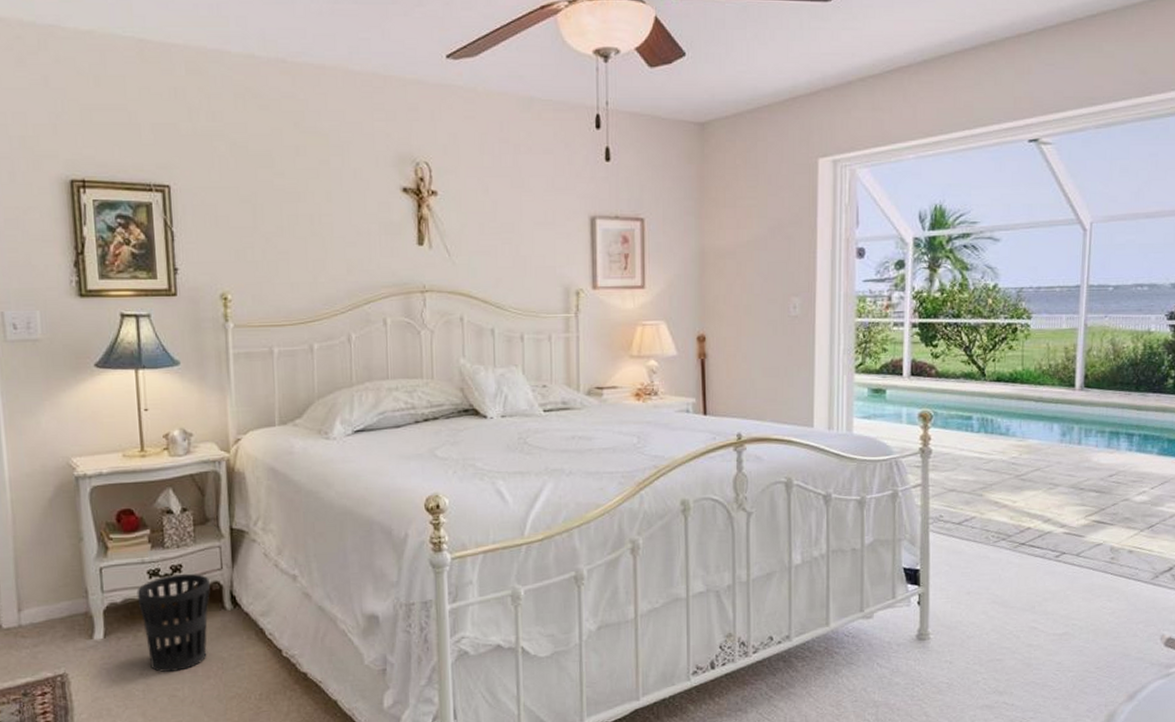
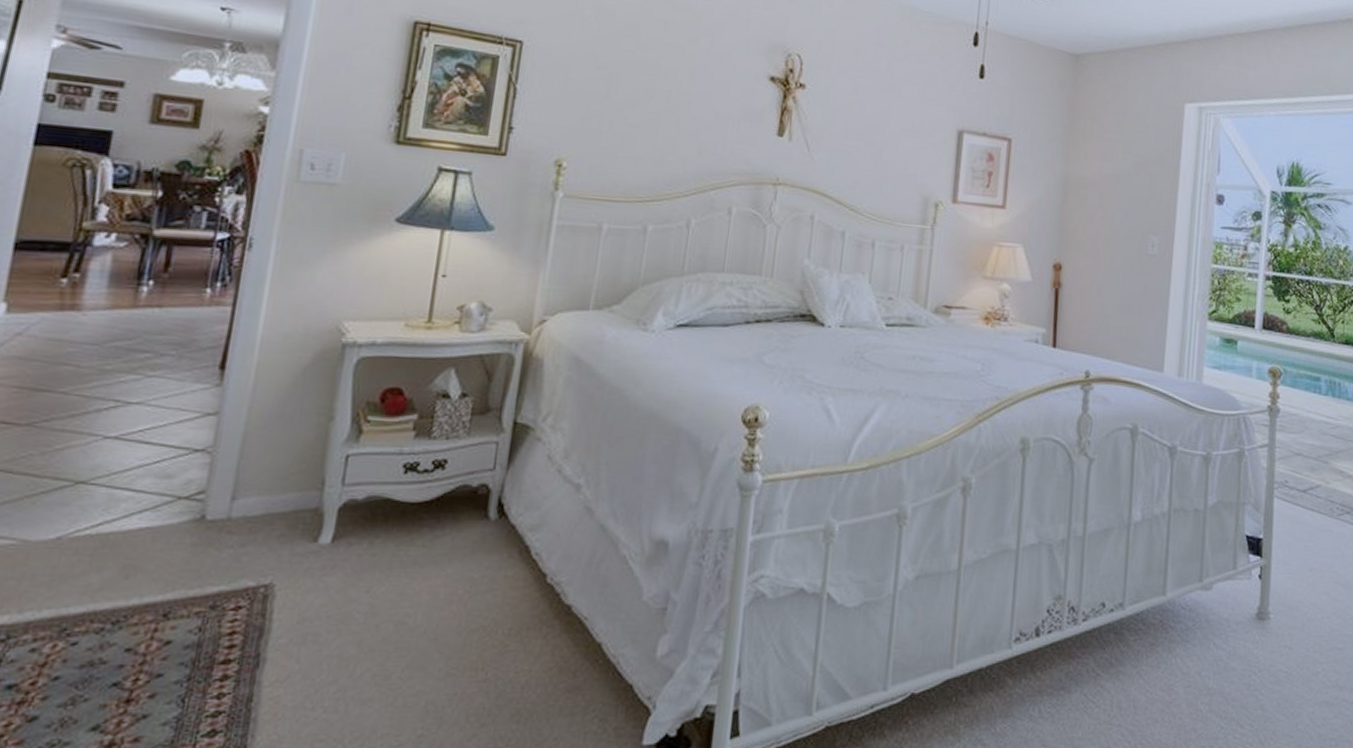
wastebasket: present [136,573,210,672] -> none [381,471,477,591]

